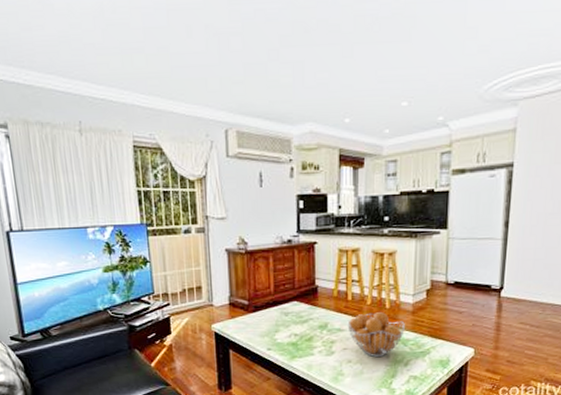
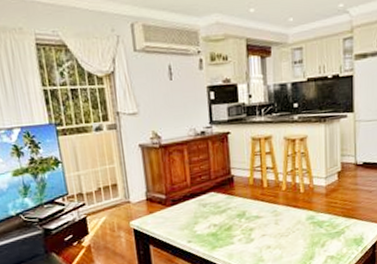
fruit basket: present [347,311,405,358] -> none [264,196,320,241]

